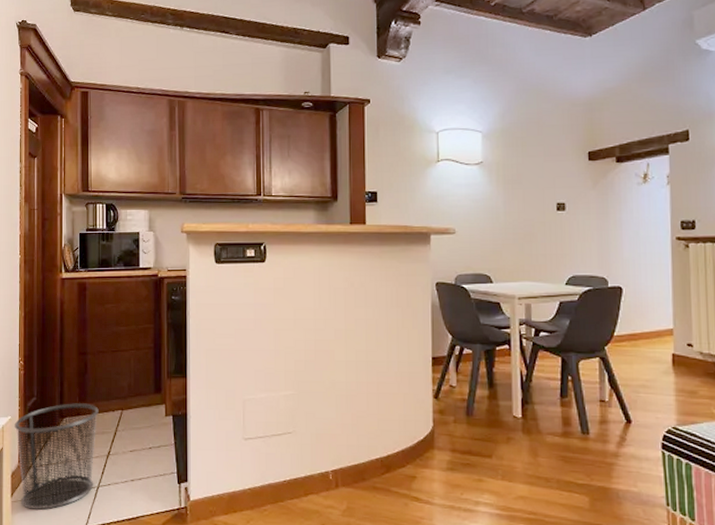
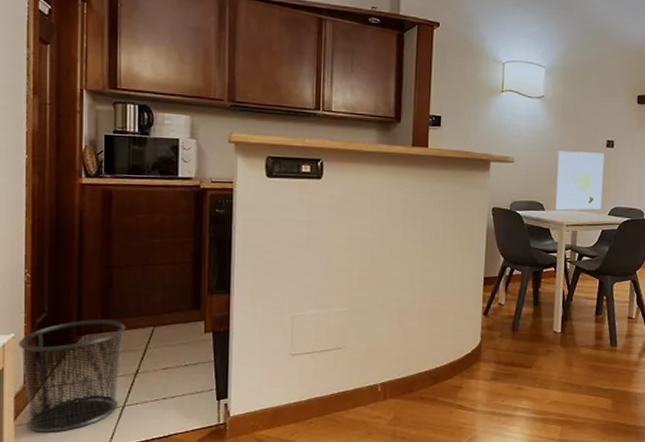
wall art: none [503,217,557,282] -> present [555,151,604,211]

